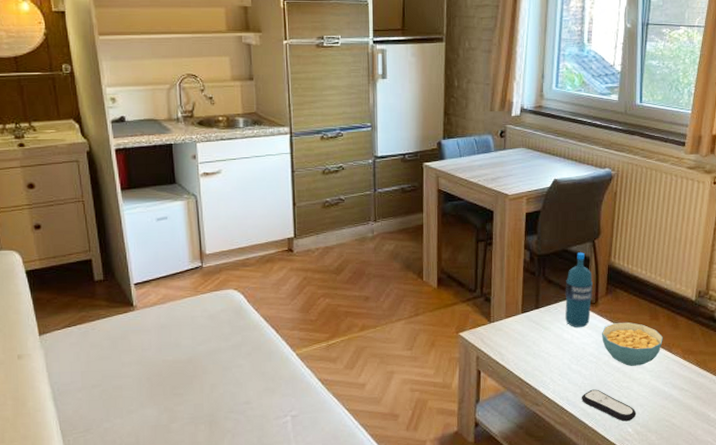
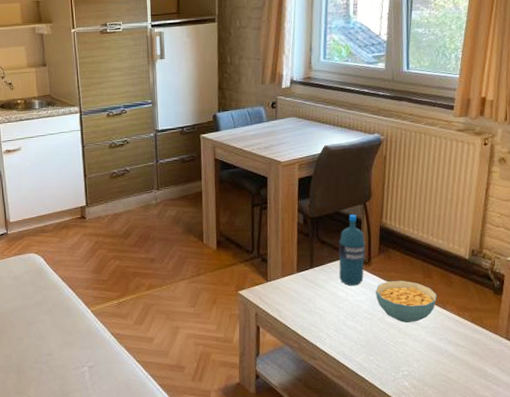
remote control: present [582,389,637,422] -> none [358,344,413,376]

